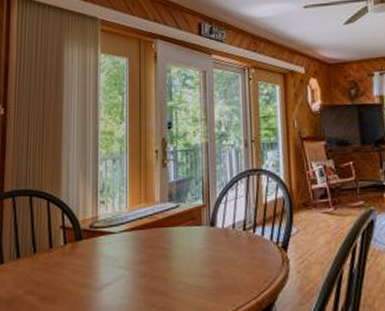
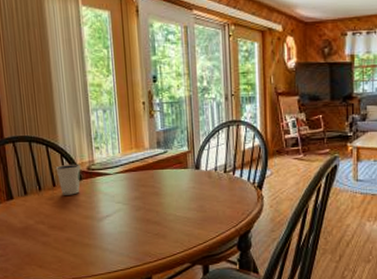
dixie cup: none [55,220,82,259] -> present [55,163,81,195]

